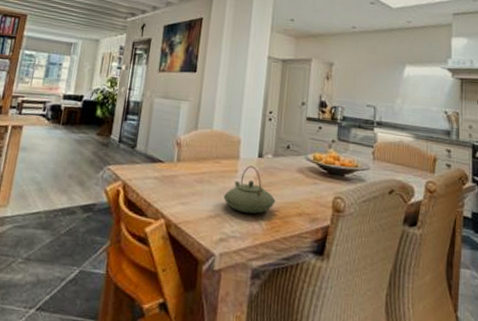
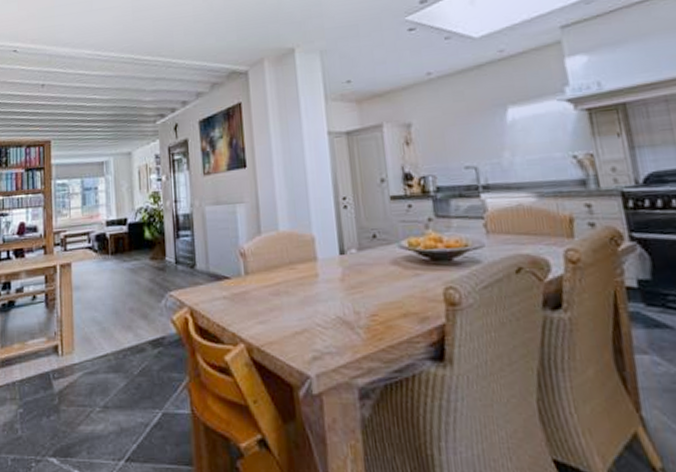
teapot: present [224,165,276,214] -> none [307,266,371,323]

